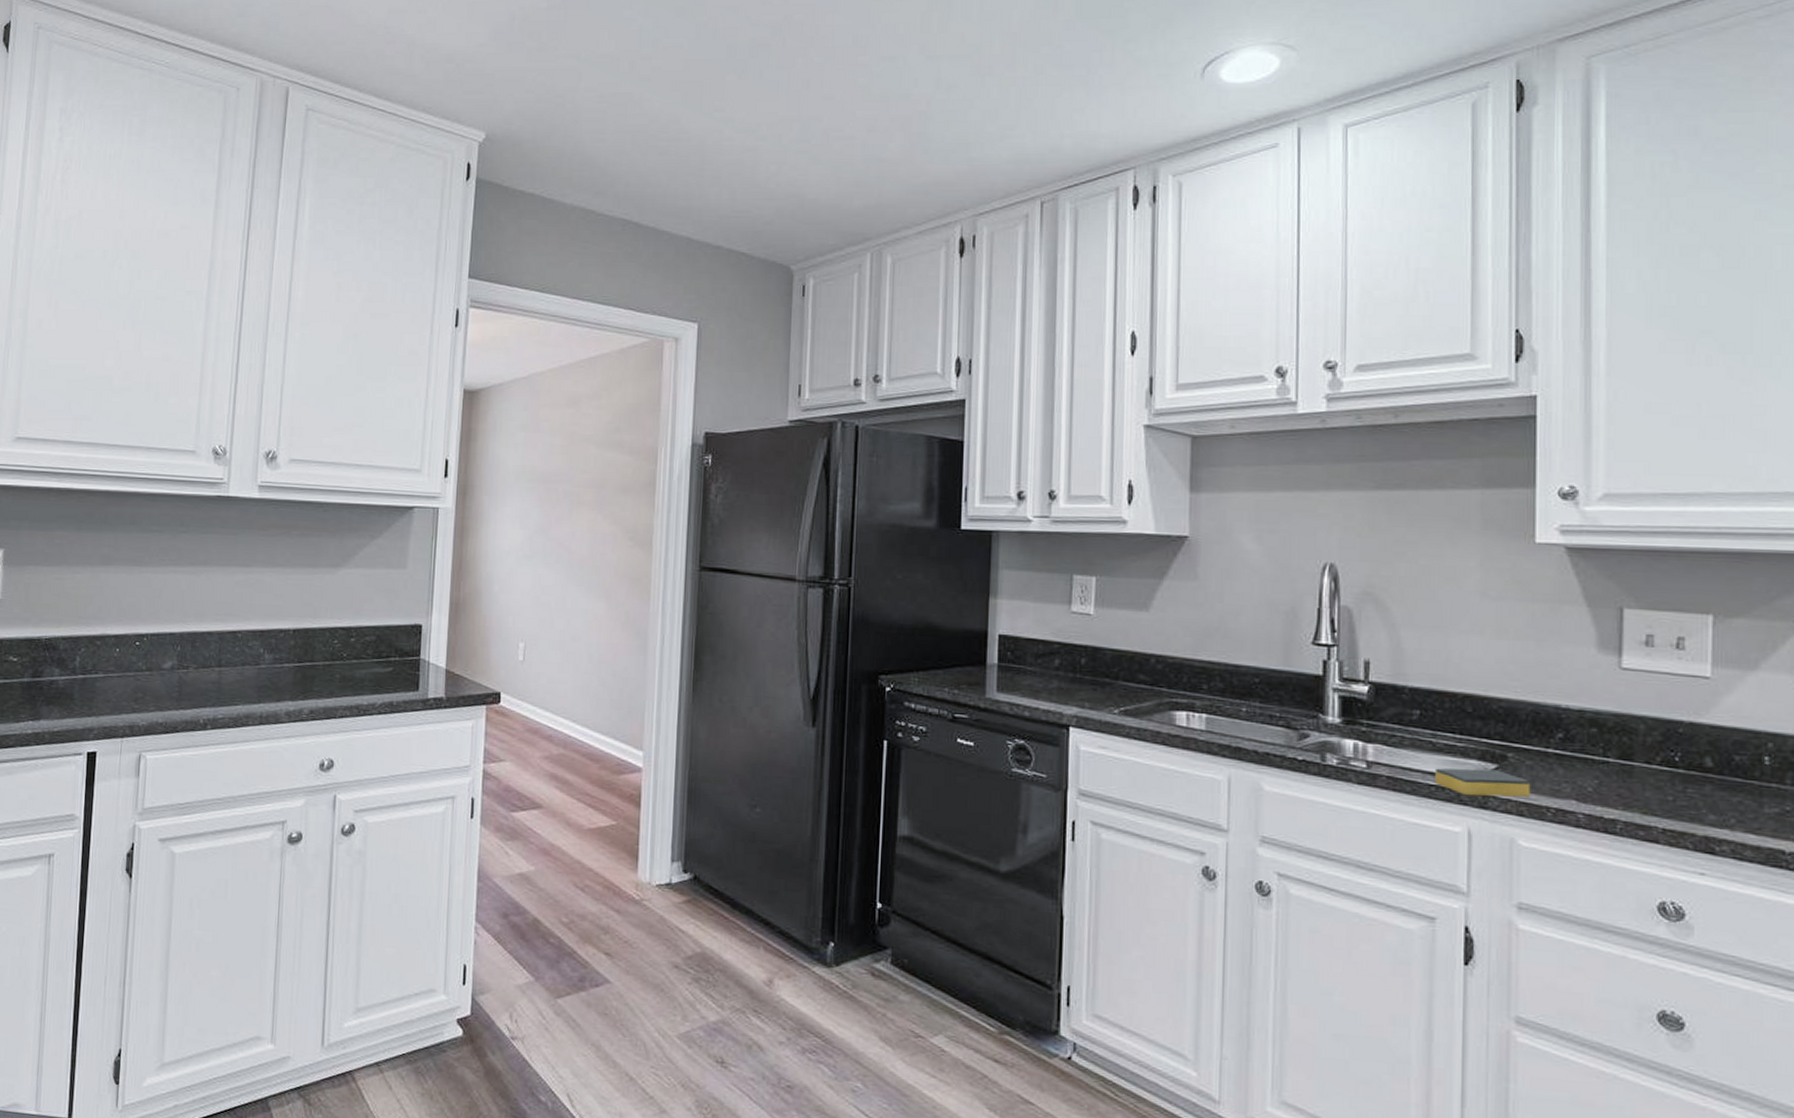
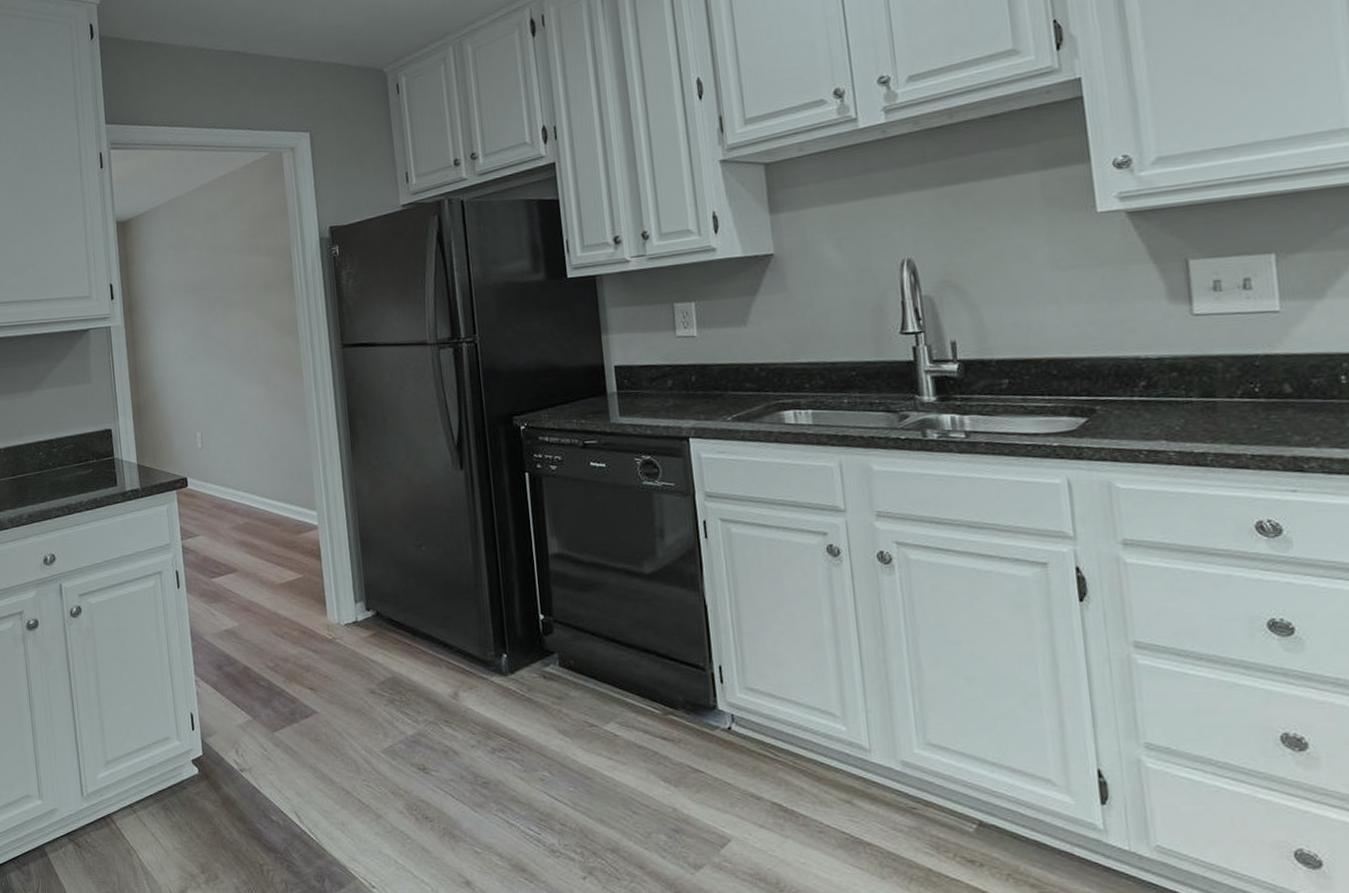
sponge: present [1435,768,1531,798] -> none [1030,423,1122,450]

